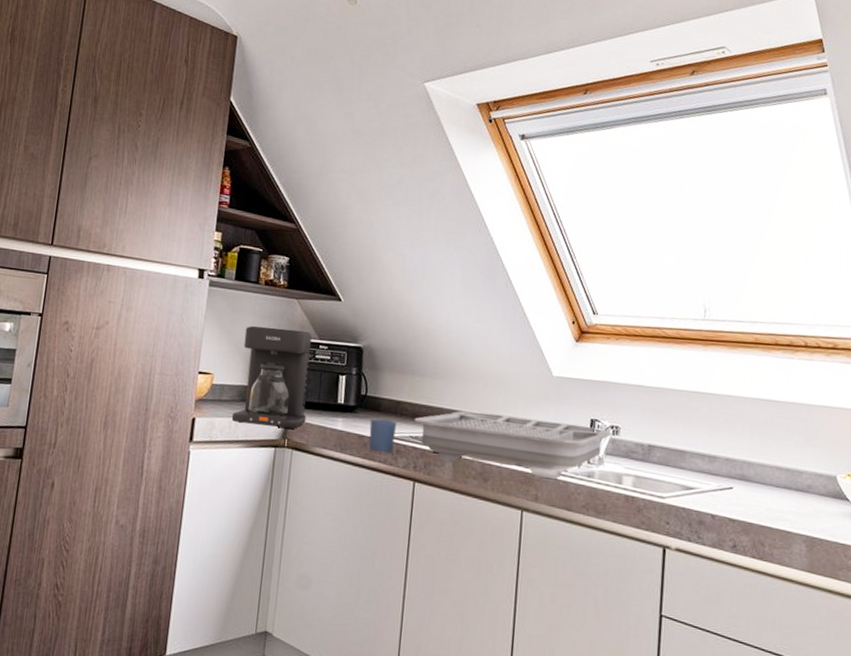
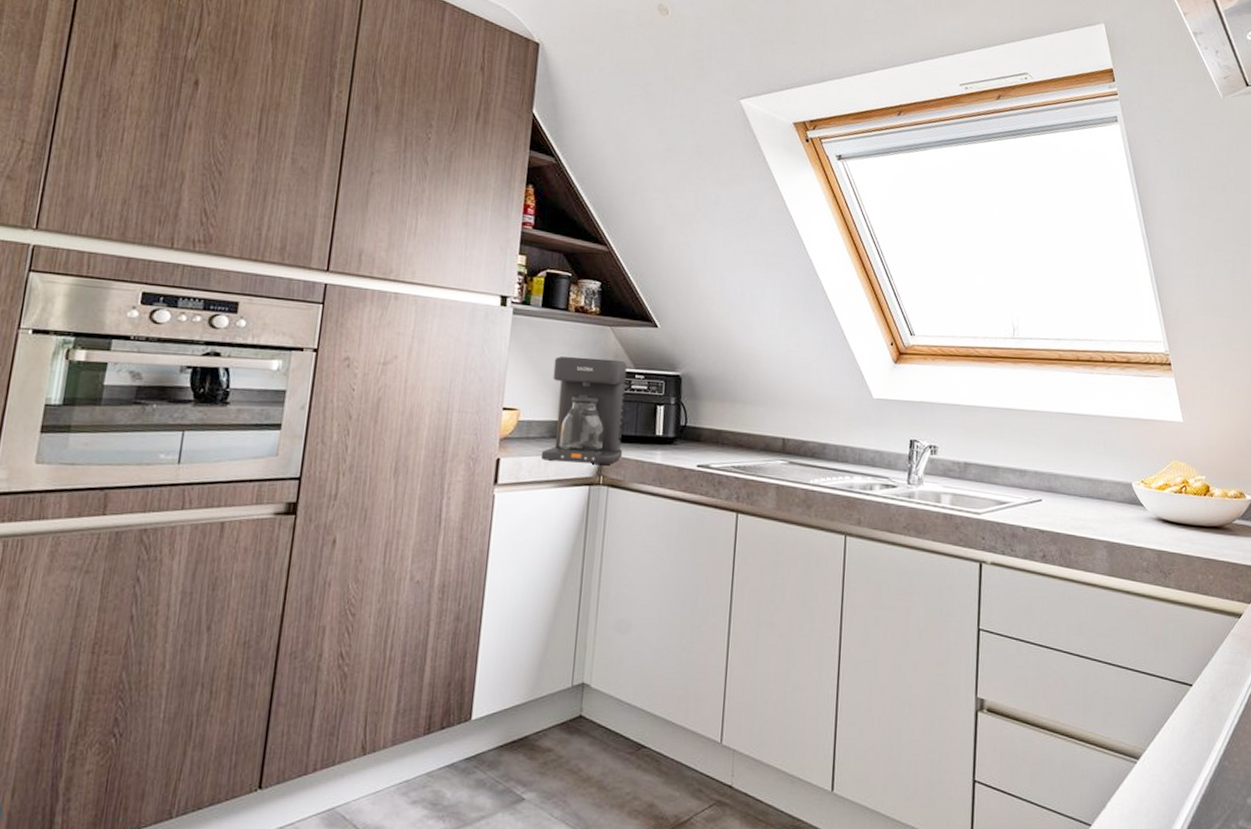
mug: present [368,418,396,455] -> none [689,449,718,486]
dish rack: present [414,411,612,480] -> none [735,437,930,503]

